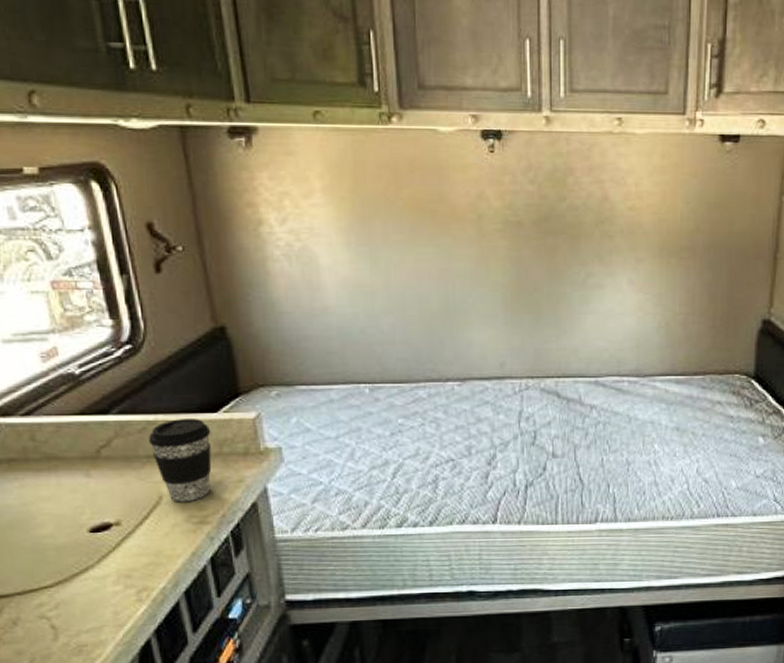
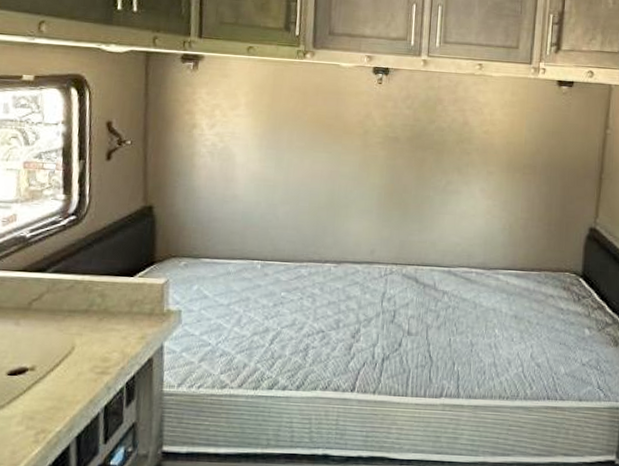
coffee cup: present [148,419,212,502] -> none [72,280,126,354]

